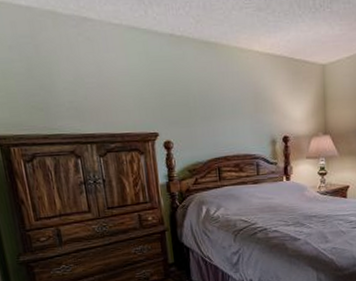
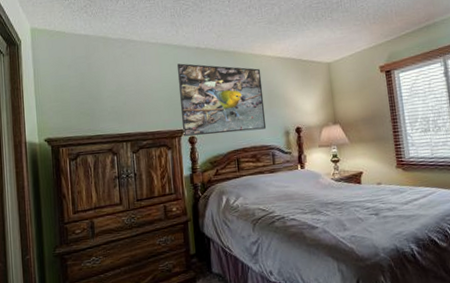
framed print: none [146,53,251,140] -> present [176,63,267,136]

